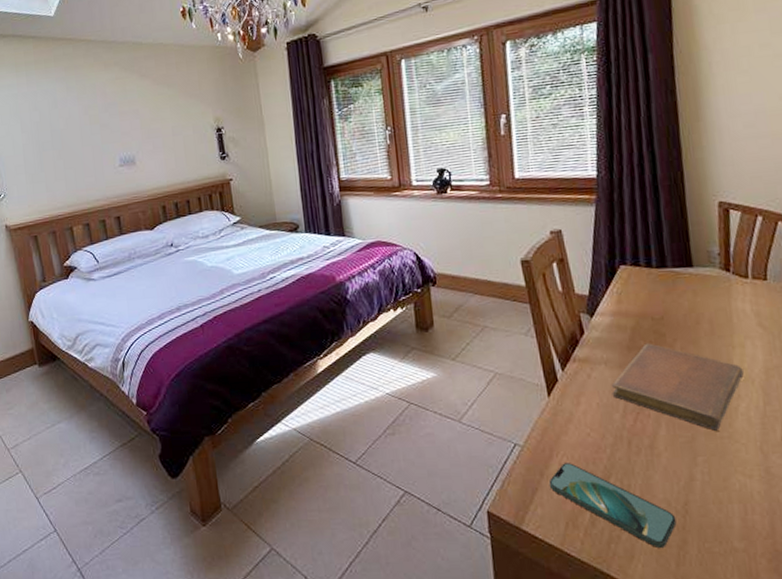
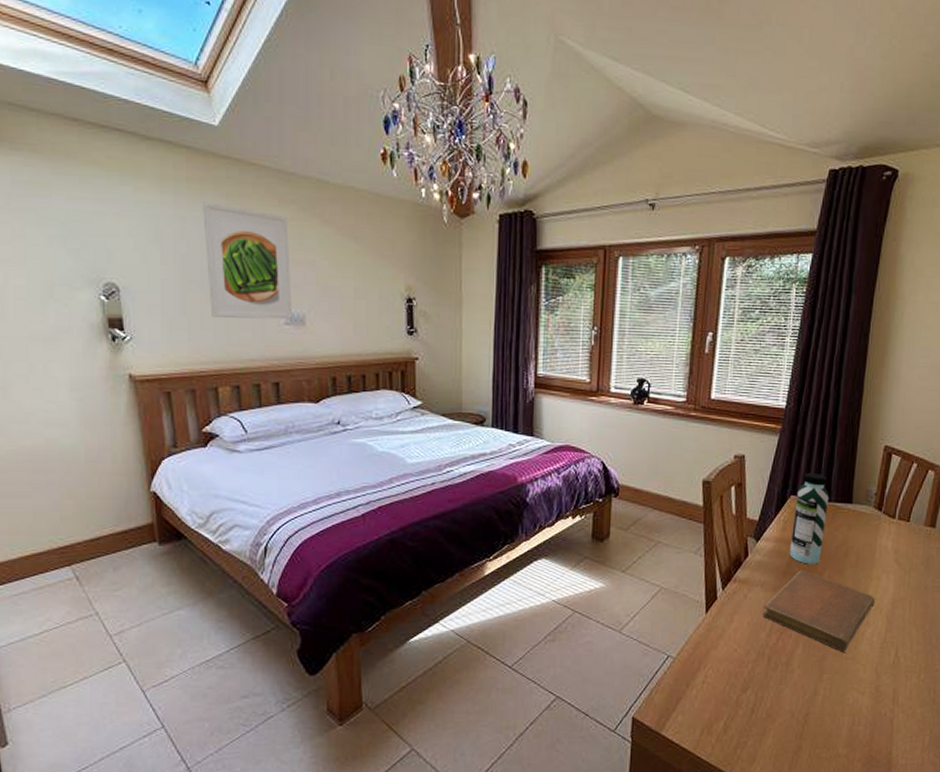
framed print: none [48,76,125,169] -> present [203,202,292,320]
smartphone: present [548,463,677,548] -> none [692,675,796,753]
water bottle: none [627,239,668,337] -> present [789,473,830,565]

